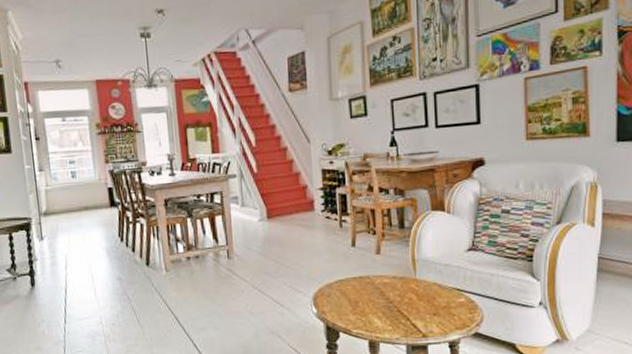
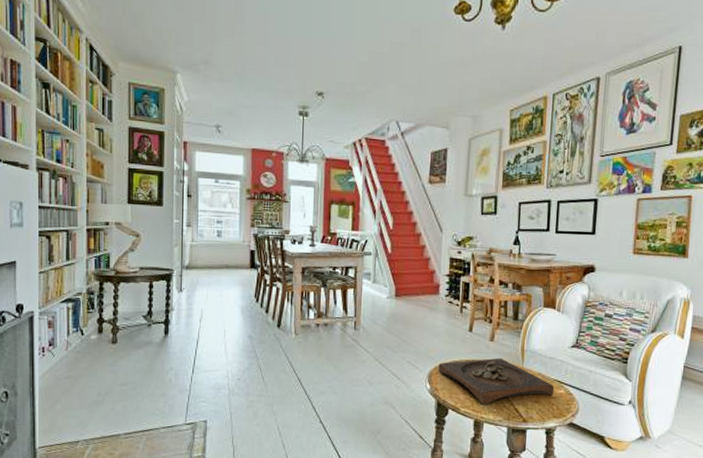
wooden tray: none [323,271,454,324] -> present [438,358,555,405]

